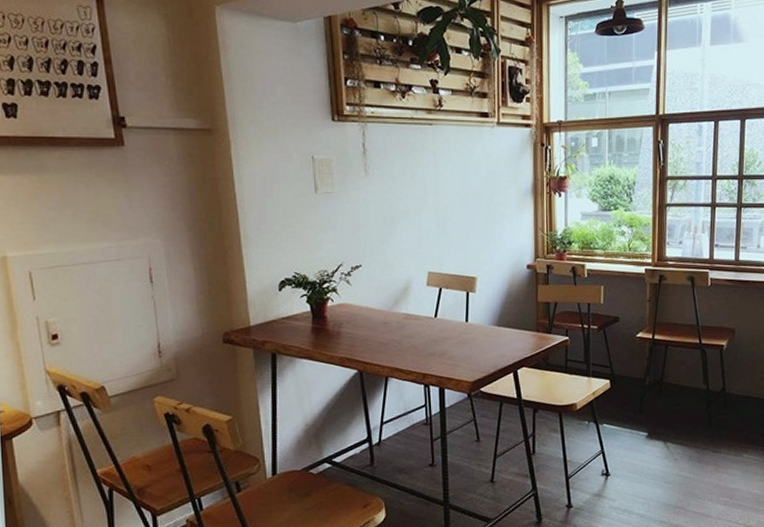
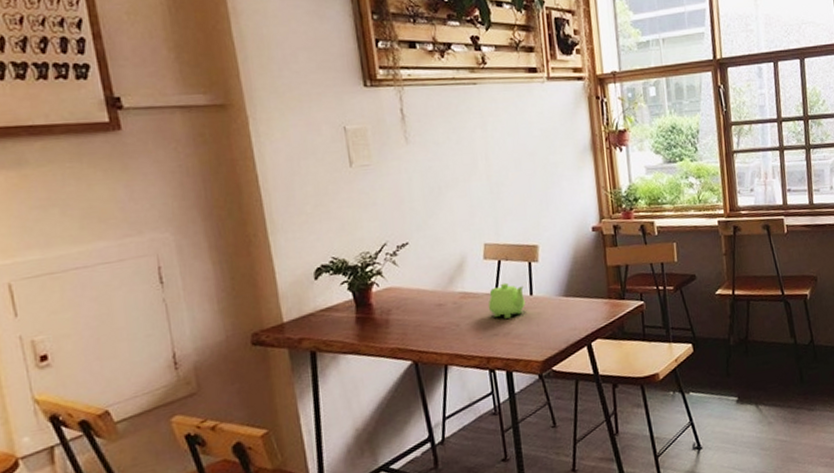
teapot: none [427,308,461,341] -> present [488,282,525,319]

